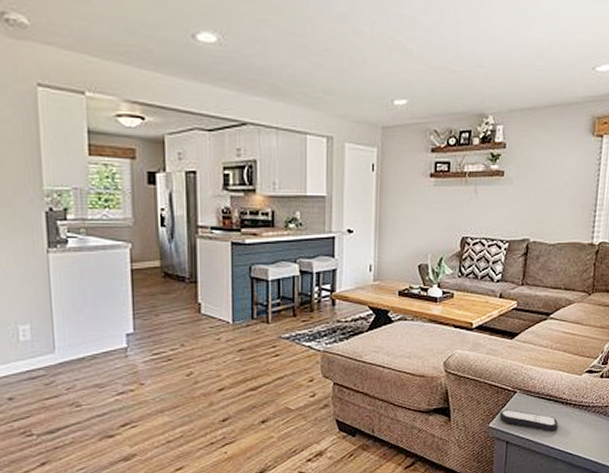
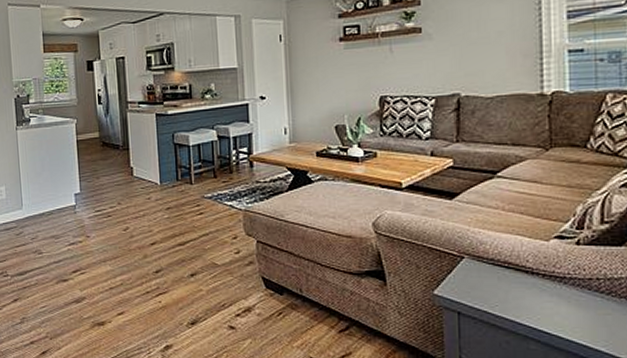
remote control: present [499,409,559,432] -> none [445,276,526,305]

